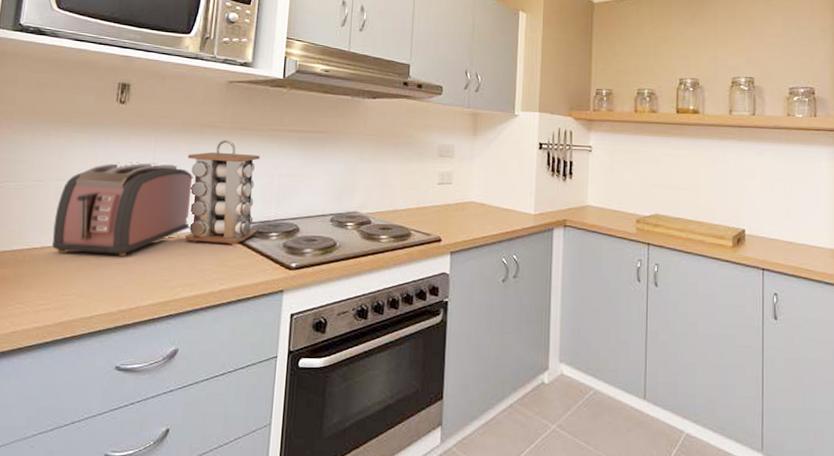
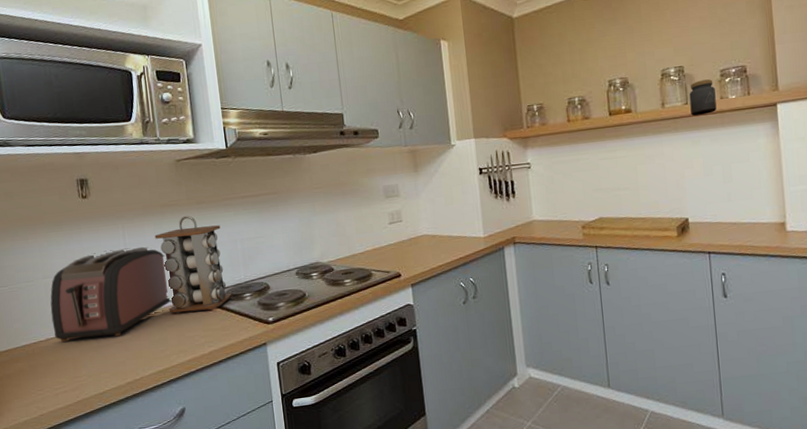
jar: none [757,94,783,129] -> present [689,79,717,117]

